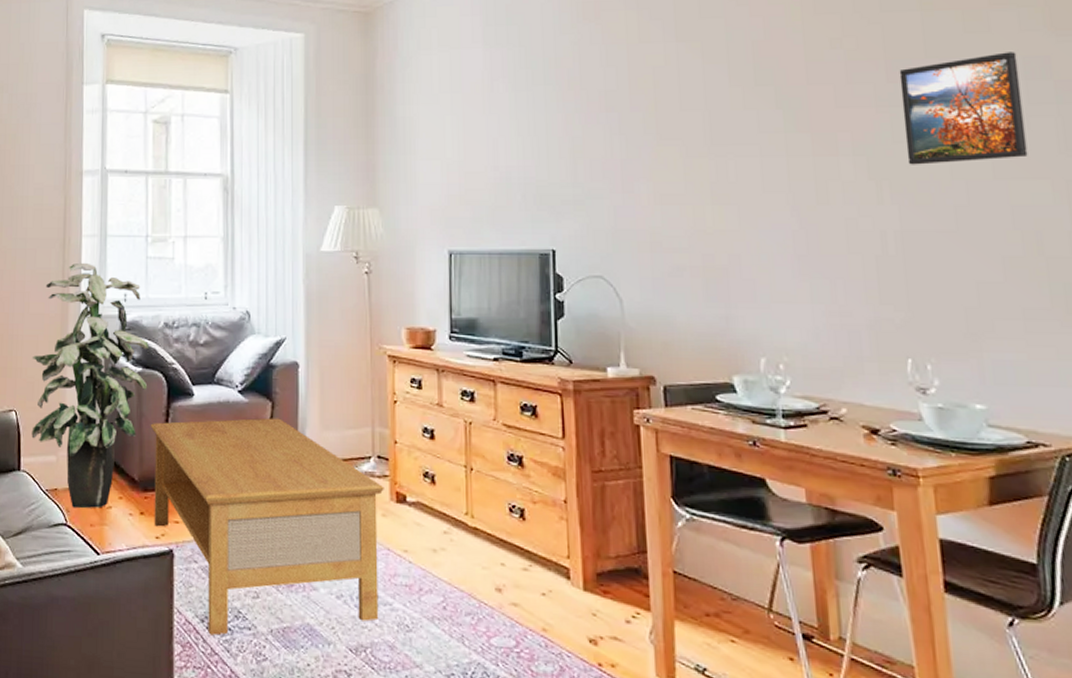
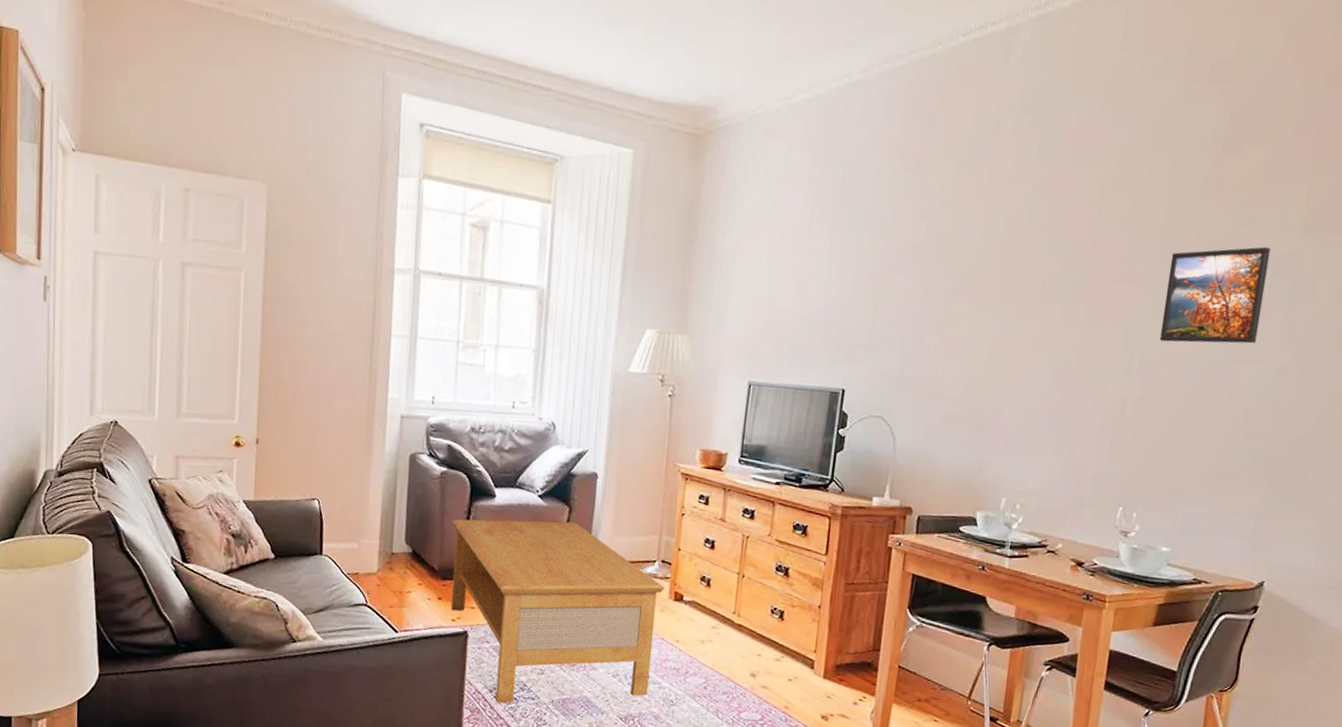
indoor plant: present [31,262,149,509] -> none [334,361,455,593]

